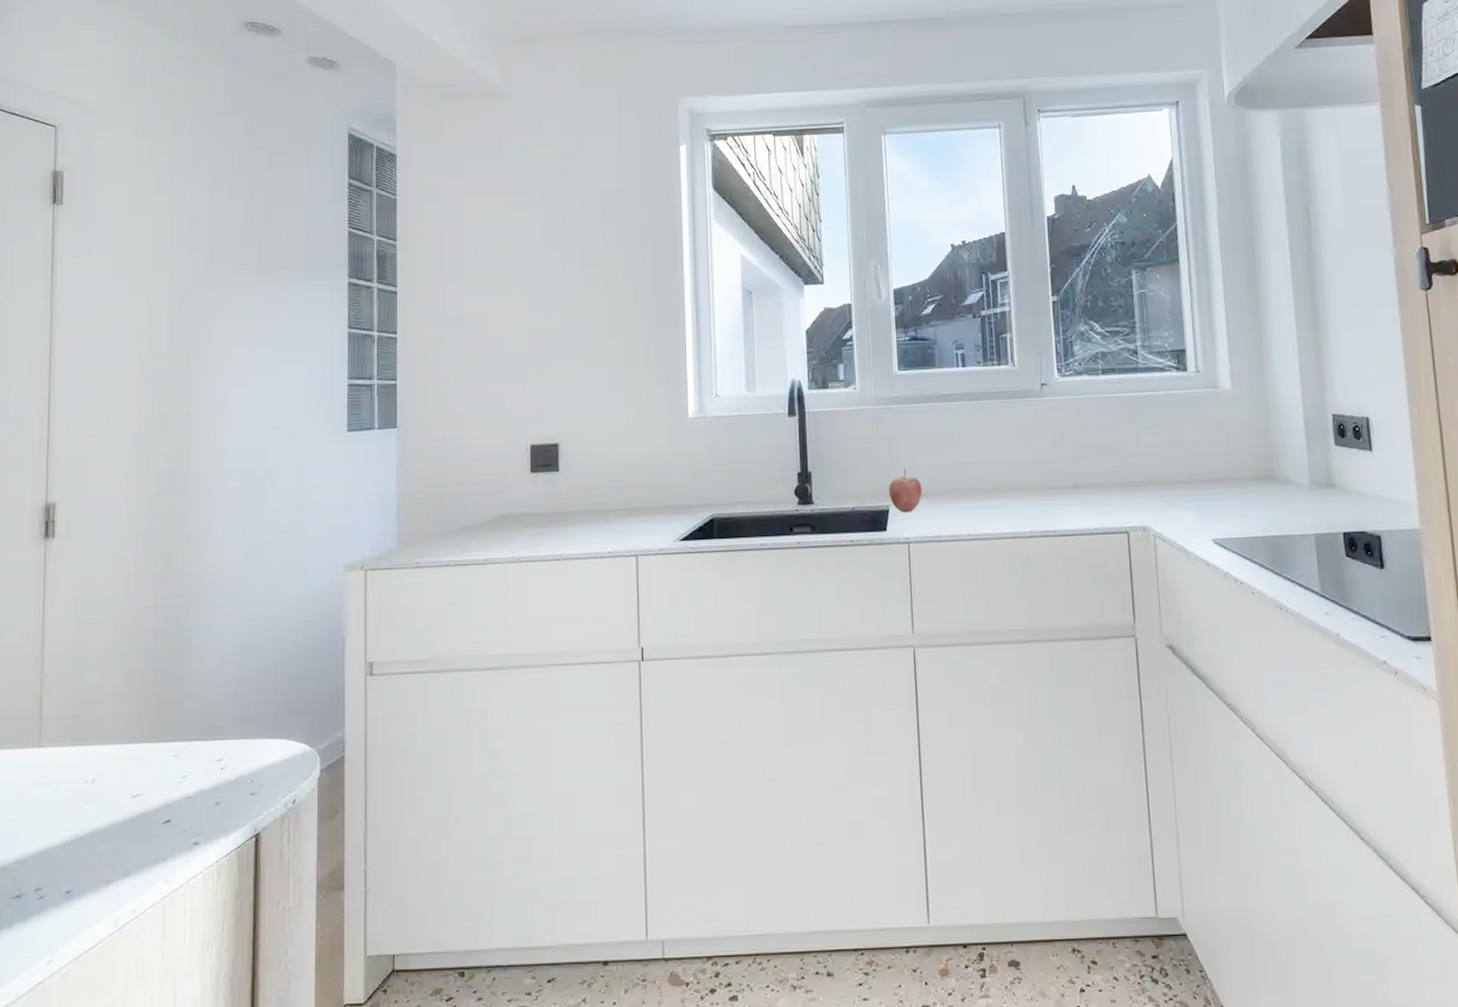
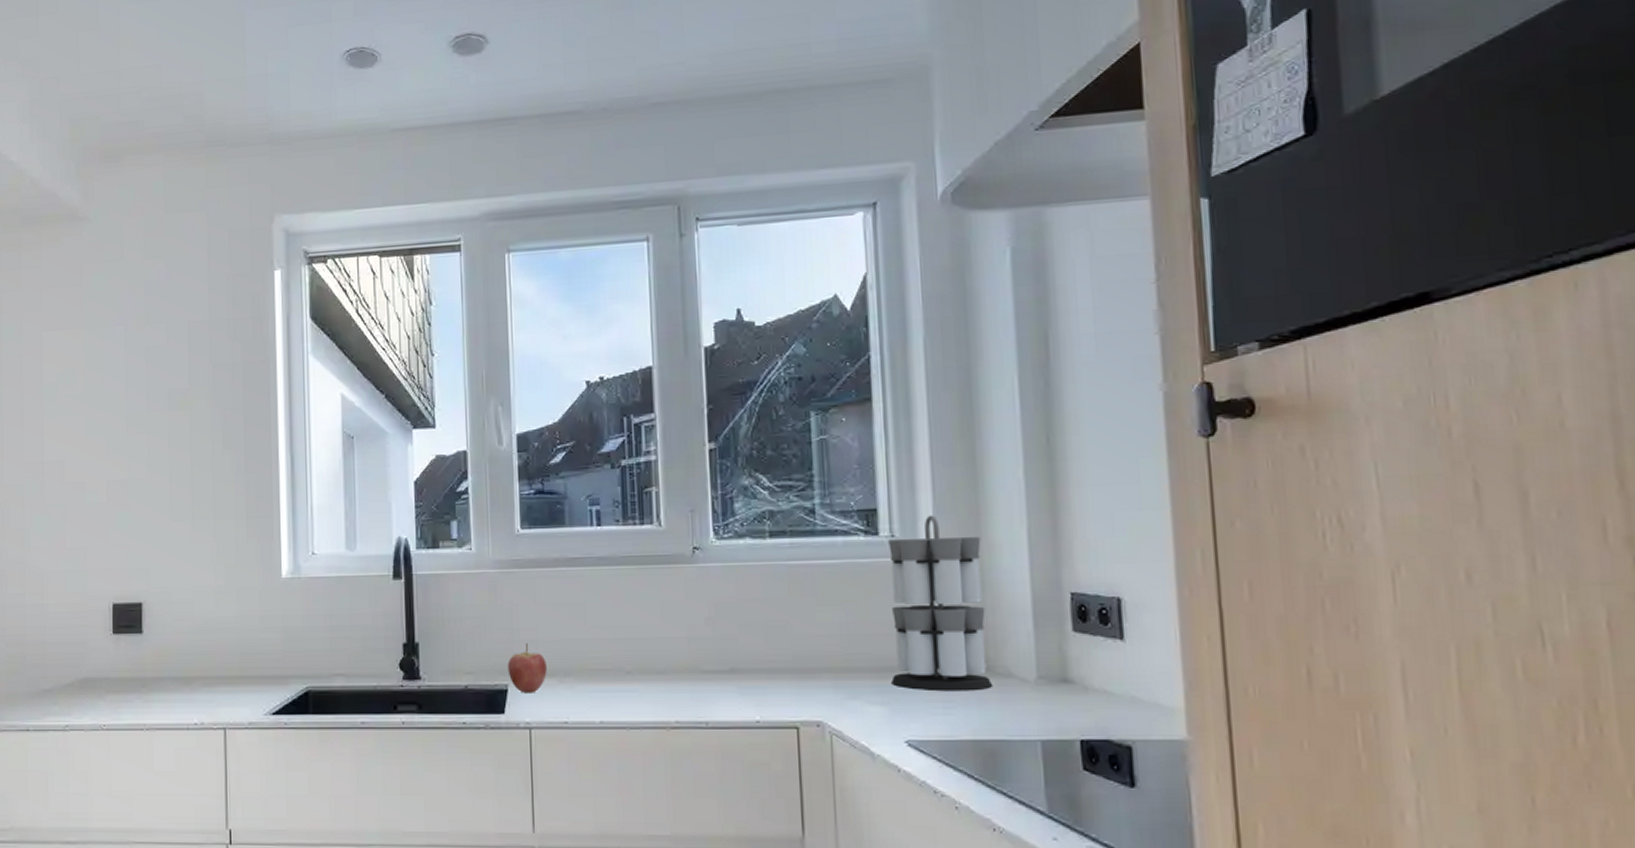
spice rack: none [1195,354,1276,498] -> present [888,515,992,692]

